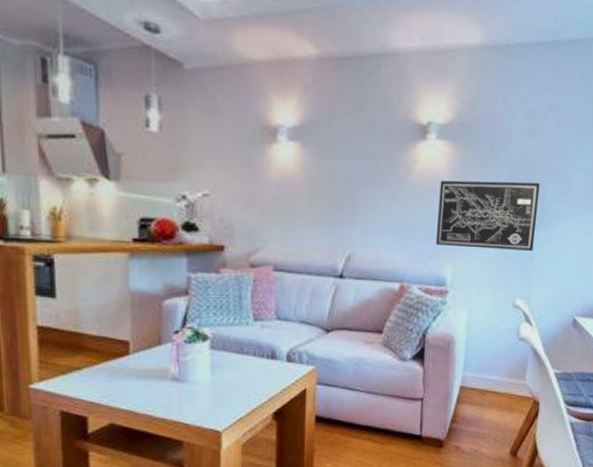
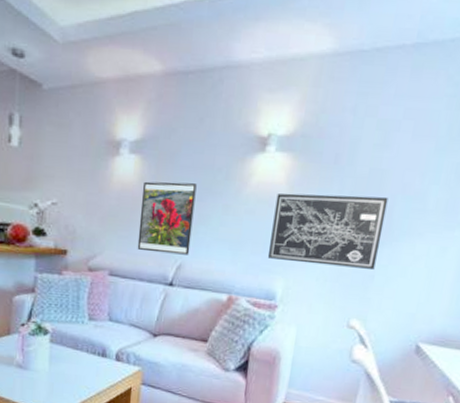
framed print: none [302,170,361,245] -> present [137,181,197,255]

